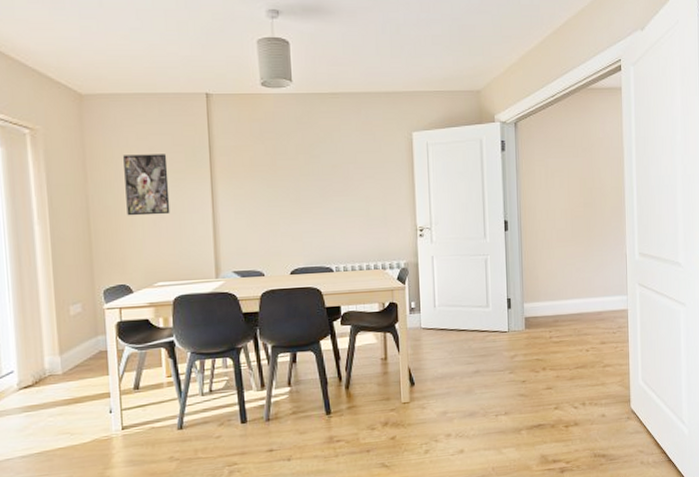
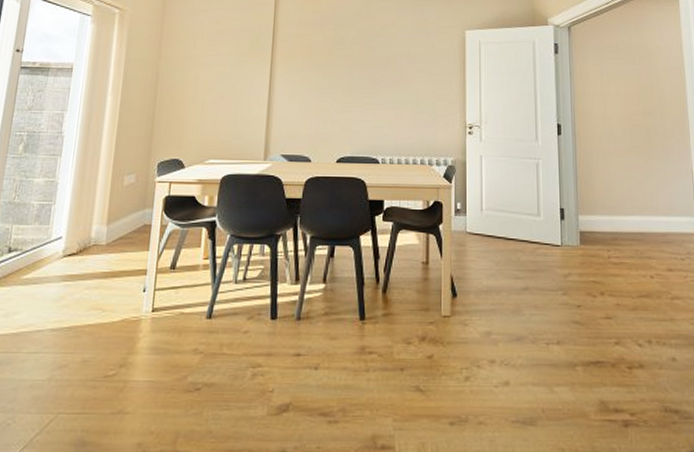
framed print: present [123,154,170,216] -> none [191,36,234,94]

